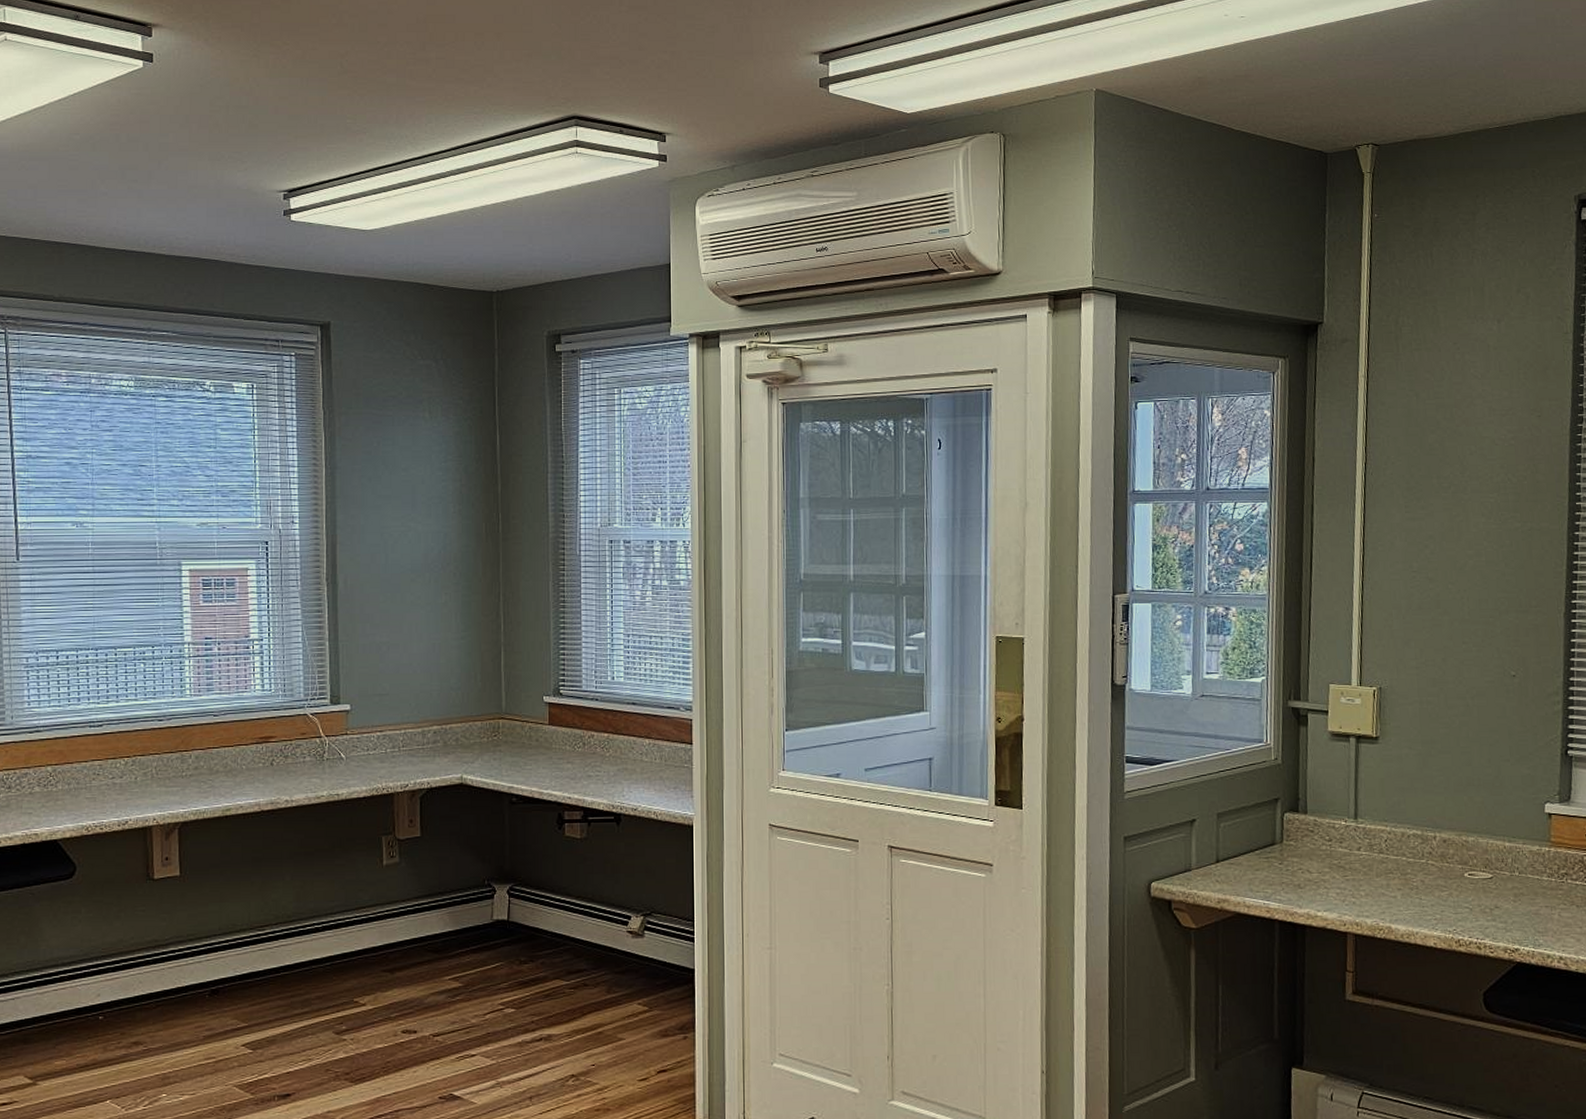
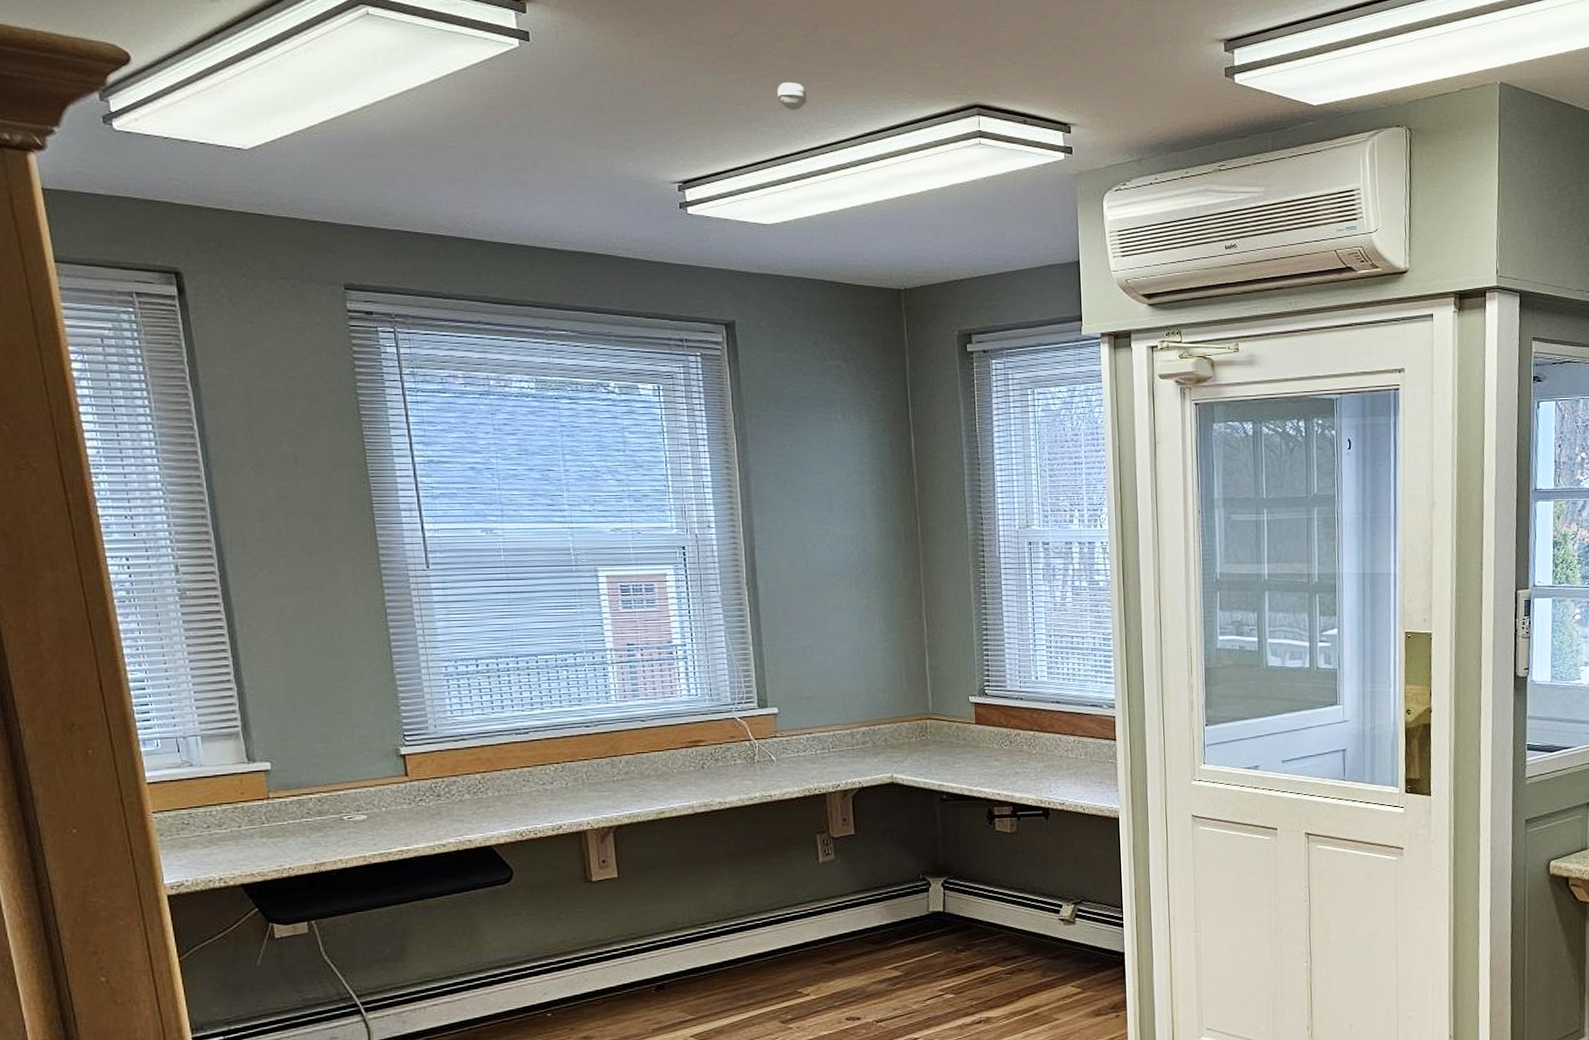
smoke detector: none [382,97,412,123] -> present [776,82,808,110]

